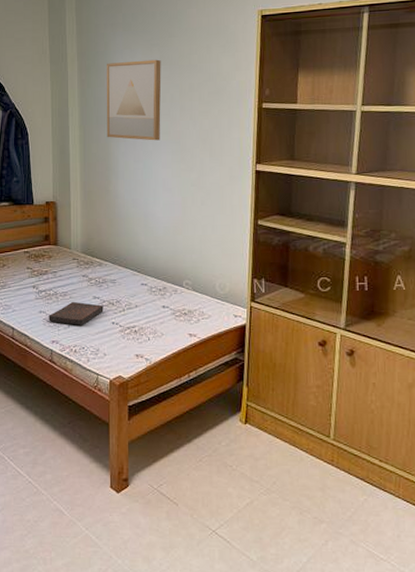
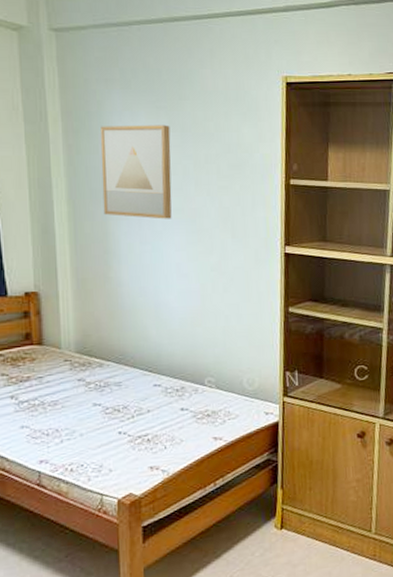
book: present [49,301,104,325] -> none [34,411,107,440]

